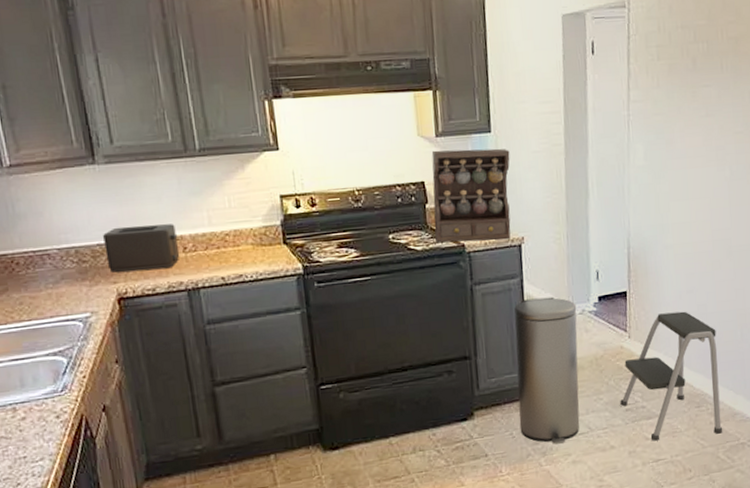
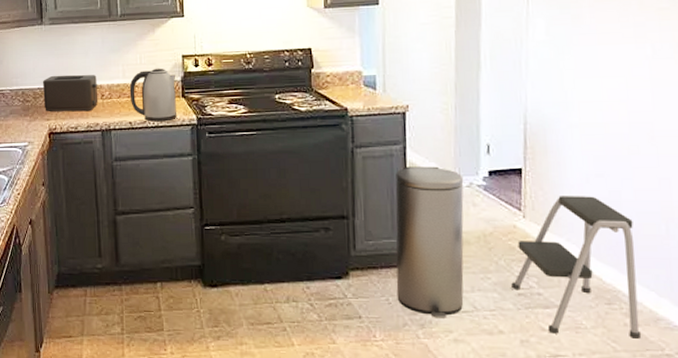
kettle: none [218,211,280,276] -> present [129,68,177,122]
spice rack: present [431,148,511,243] -> none [318,19,397,107]

